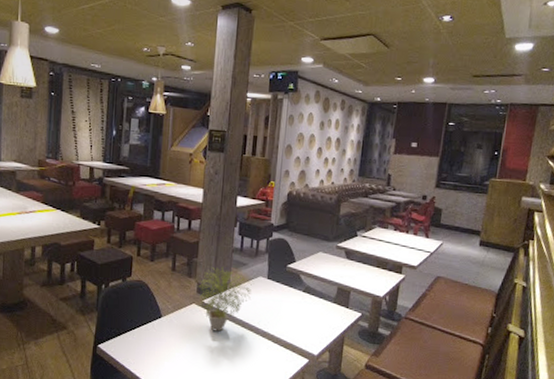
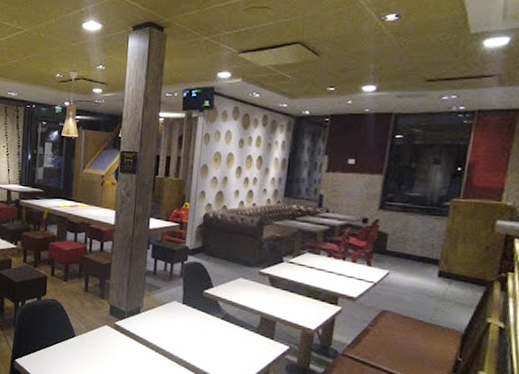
potted plant: present [197,267,254,332] -> none [110,289,169,355]

